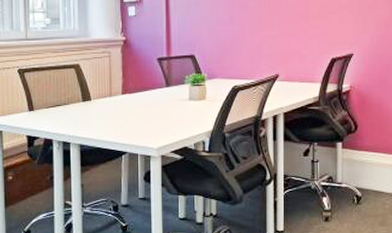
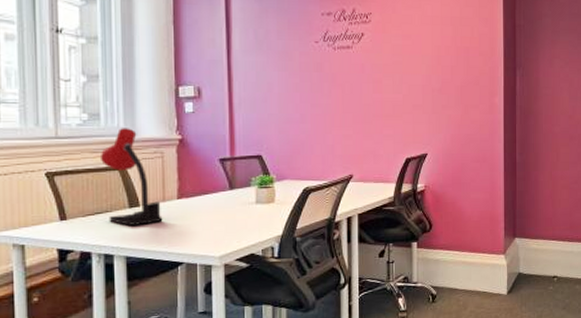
desk lamp: none [59,30,110,117] -> present [99,128,163,225]

